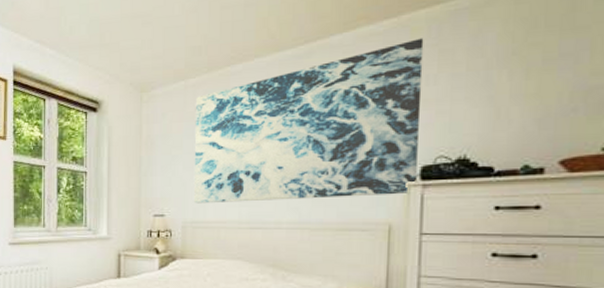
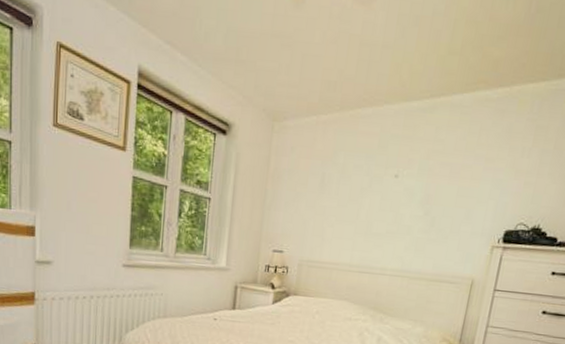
wall art: present [193,38,424,204] -> none [311,111,527,254]

